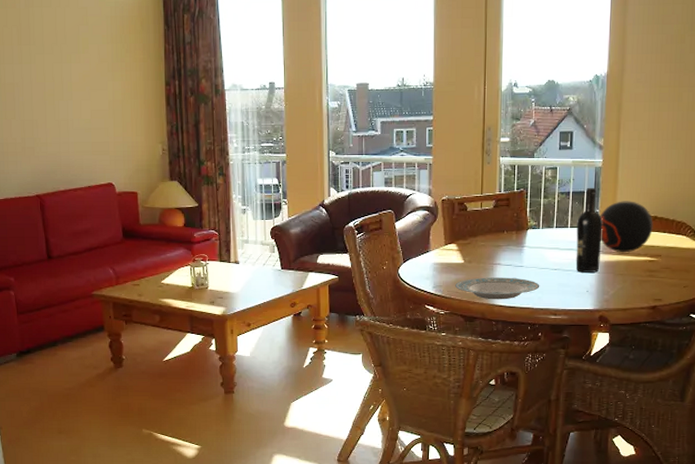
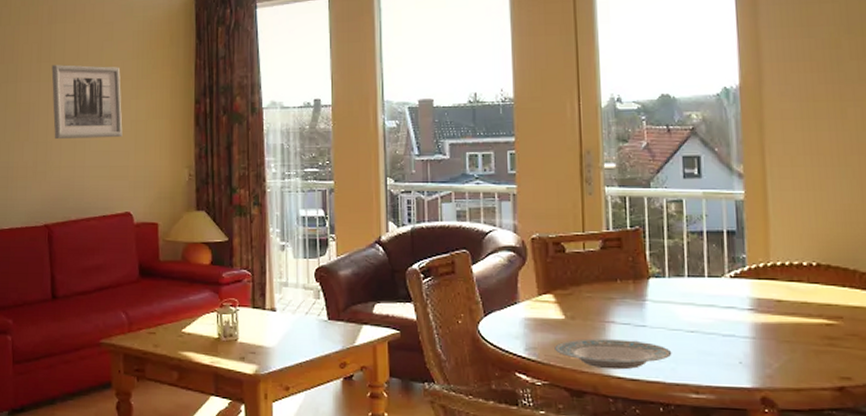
wall art: none [32,48,102,118] -> present [51,65,123,140]
wine bottle: present [575,187,603,273] -> none [716,225,755,338]
decorative ball: present [600,201,653,252] -> none [749,244,827,311]

